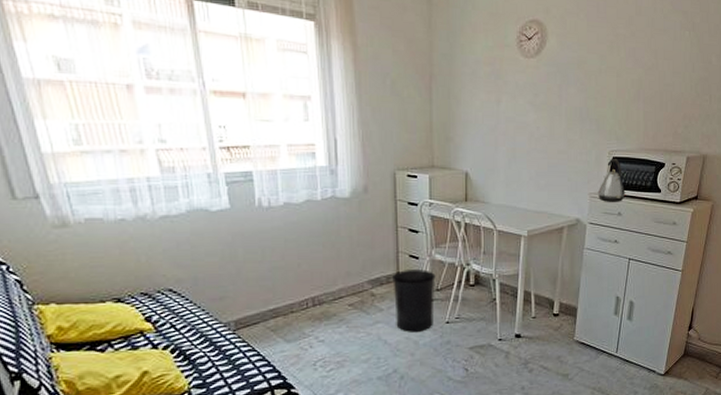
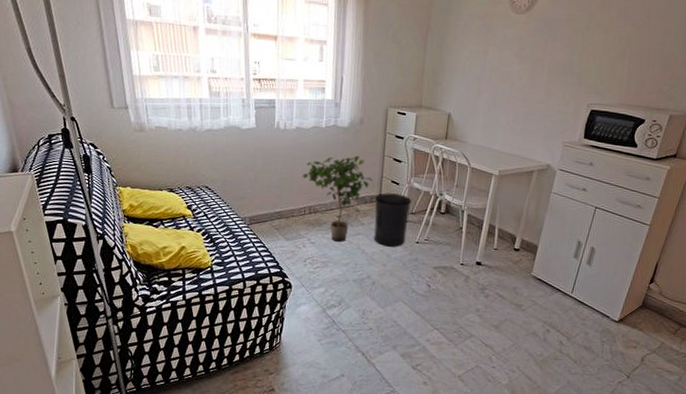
potted plant: none [297,230,388,335] -> present [301,155,373,242]
kettle: present [597,159,626,203] -> none [571,111,600,154]

